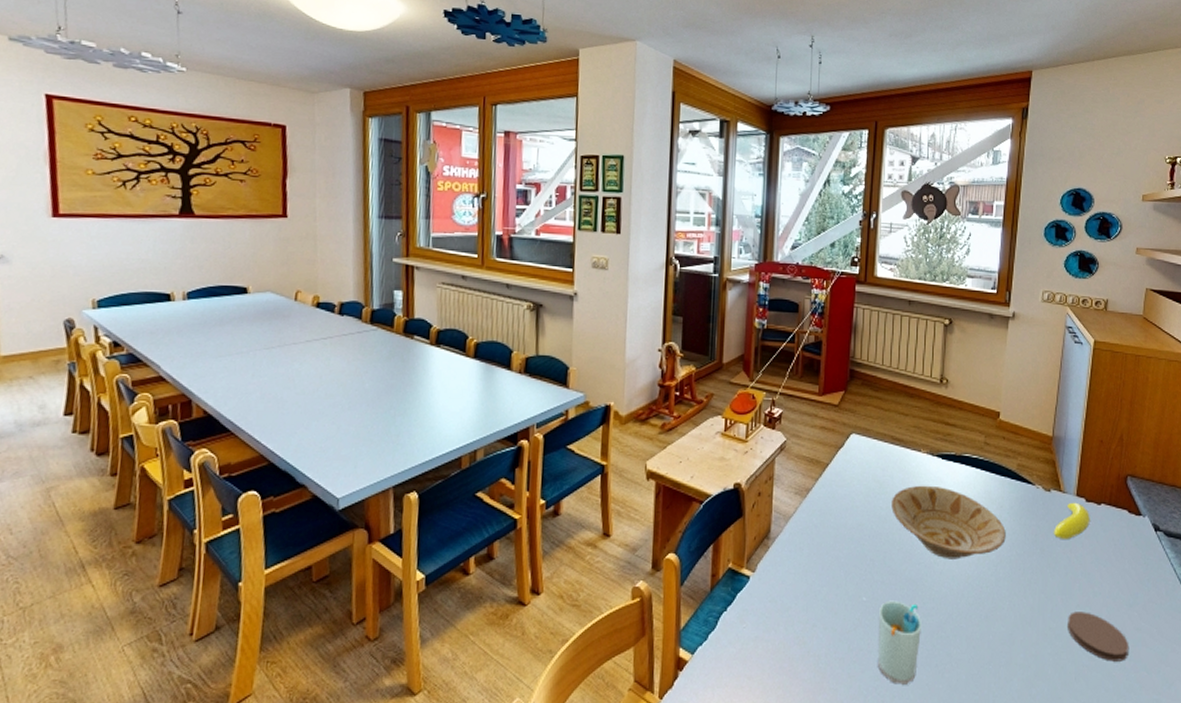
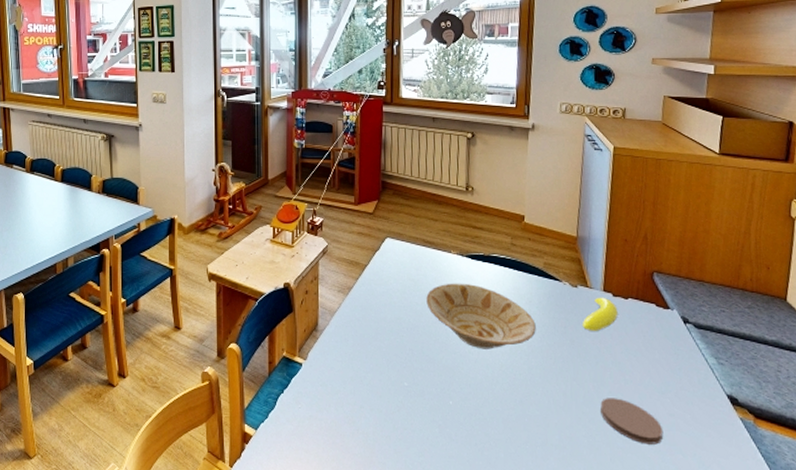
cup: present [877,600,923,685] -> none [419,386,461,461]

